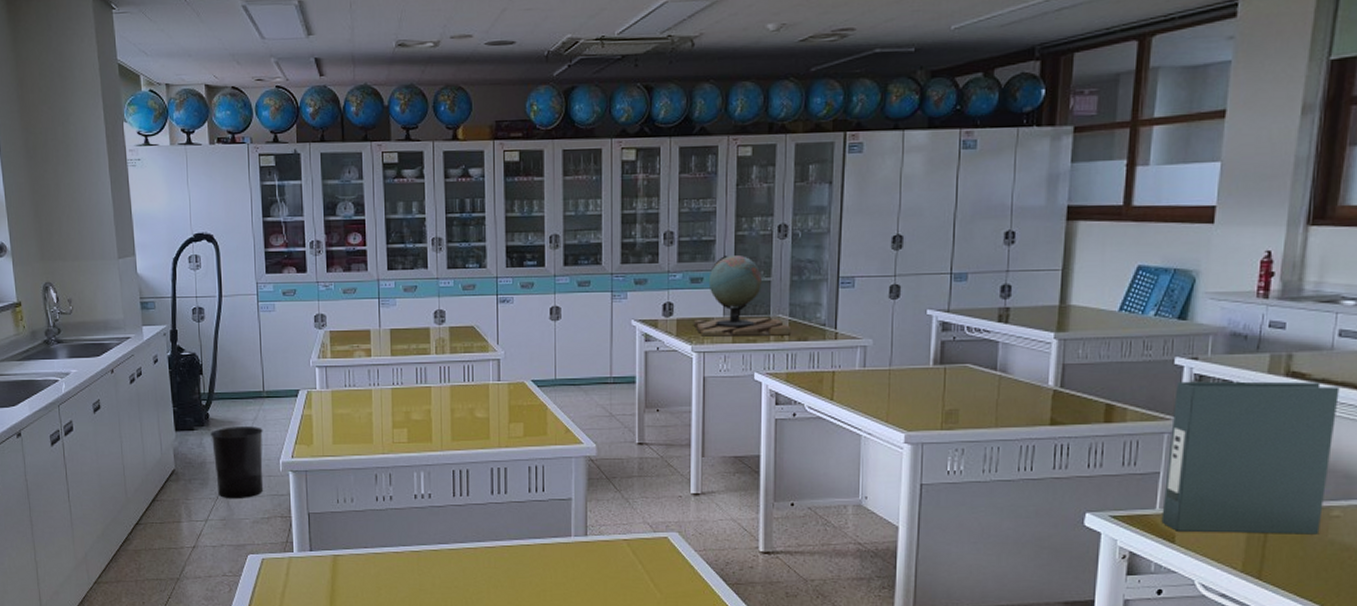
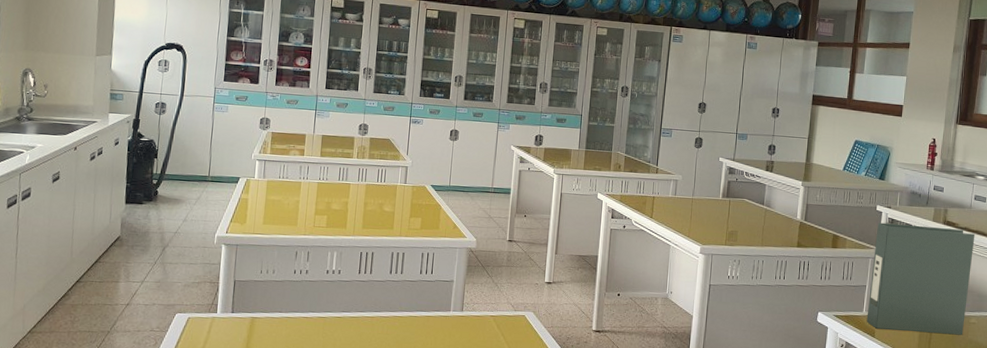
waste bin: present [210,427,264,498] -> none [156,203,204,265]
globe: present [693,256,792,337] -> none [556,105,626,169]

